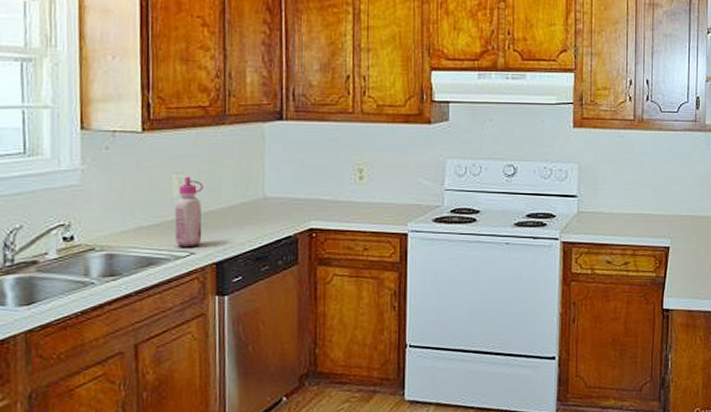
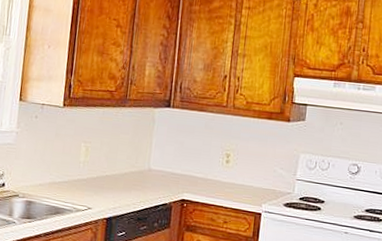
glue bottle: present [174,176,203,248] -> none [78,145,104,204]

